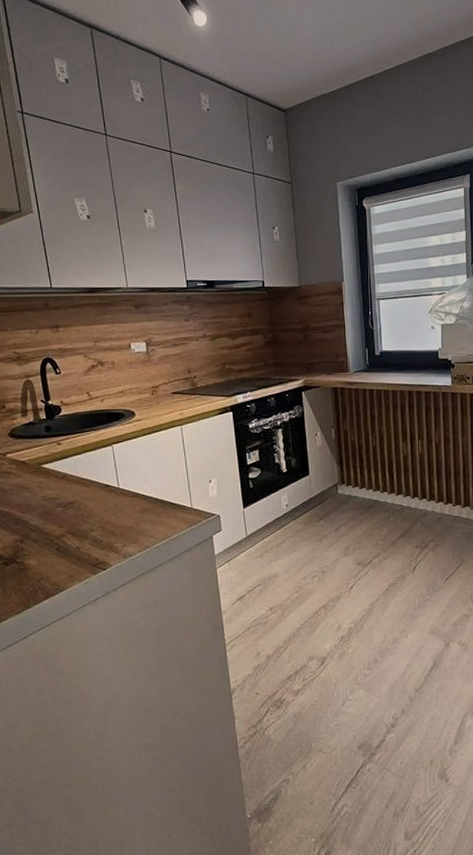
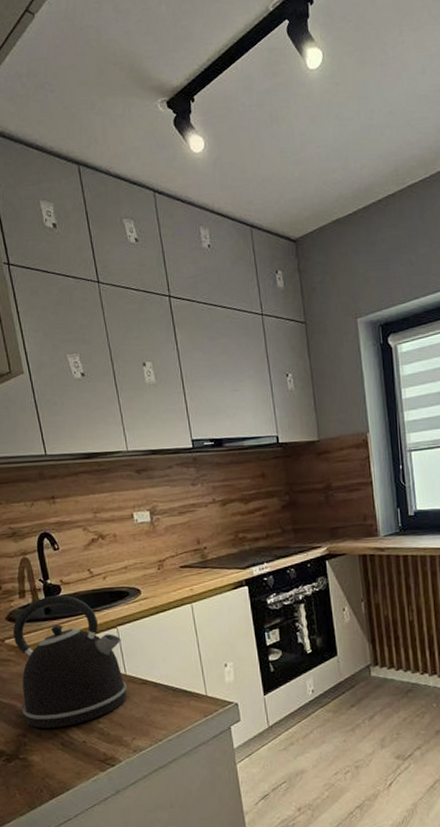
kettle: none [14,414,120,535] -> present [13,595,128,728]

